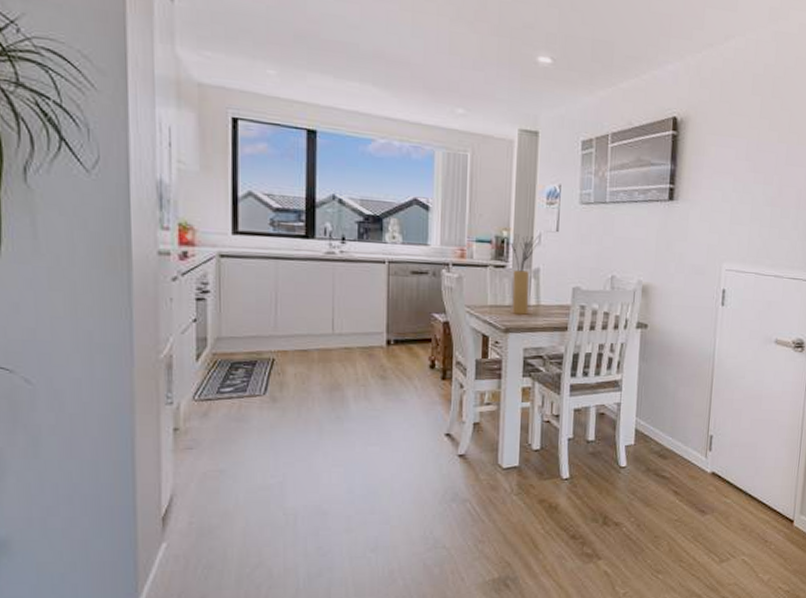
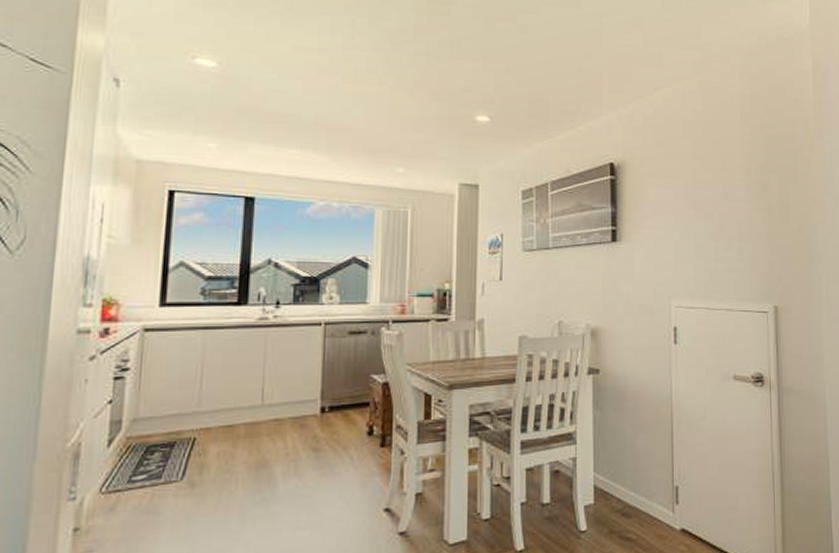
vase: present [510,234,539,315] -> none [453,286,482,369]

